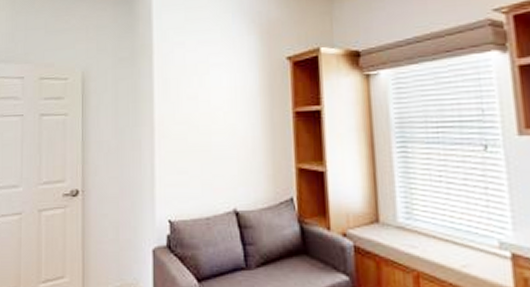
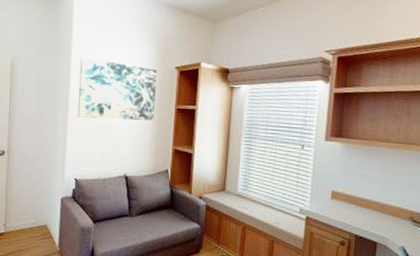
wall art: none [164,59,266,137] -> present [77,57,157,121]

